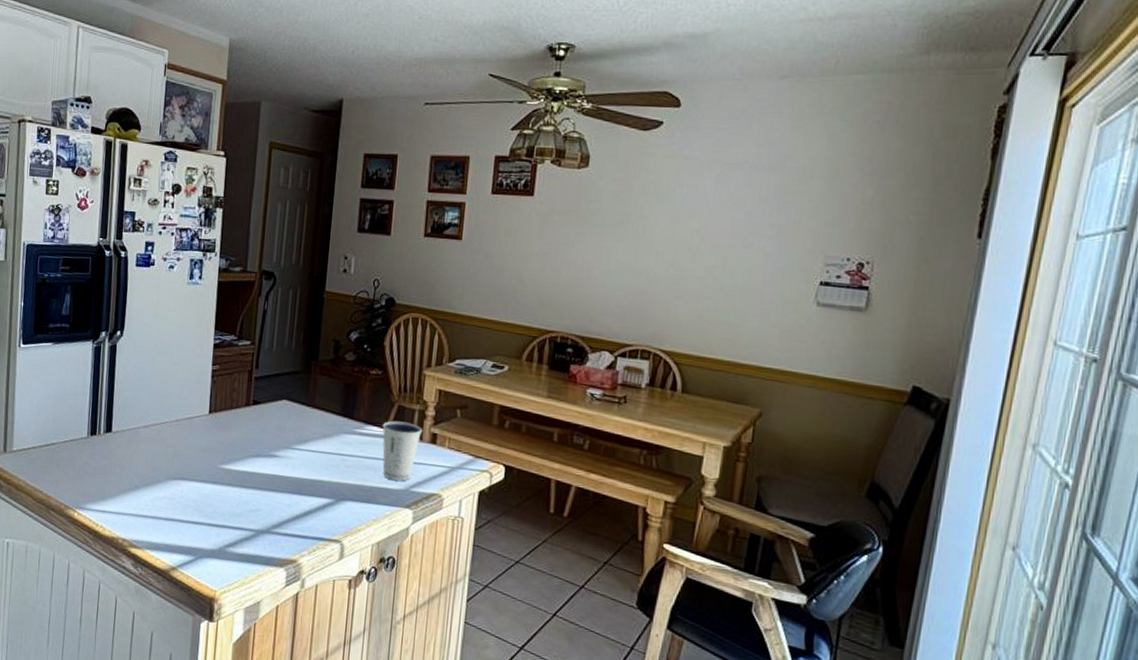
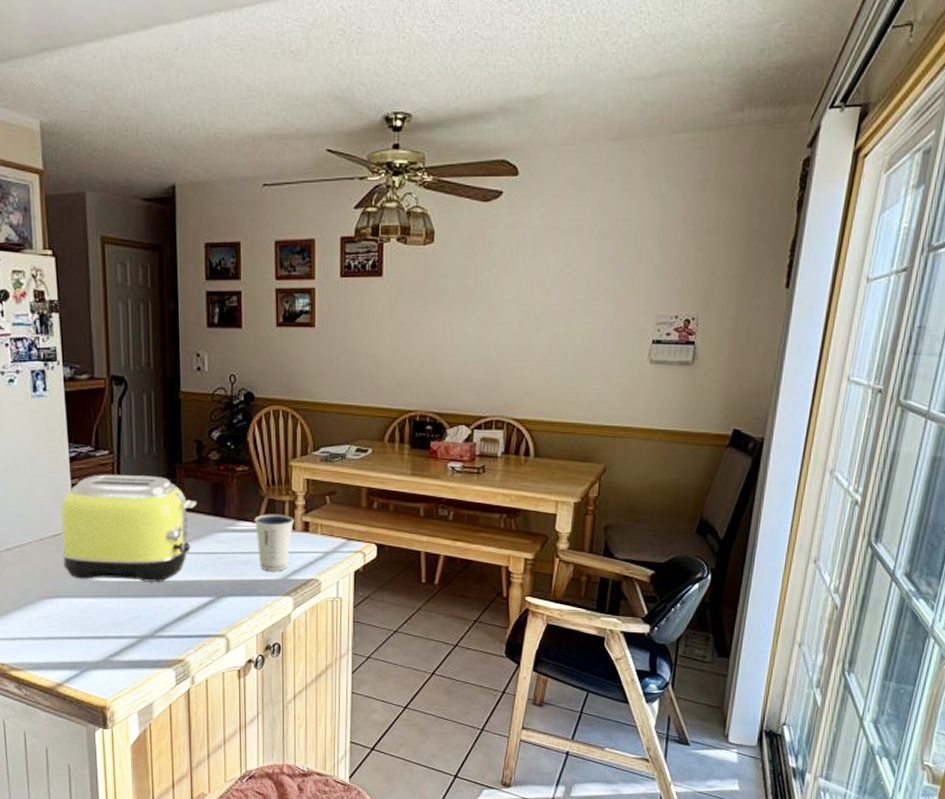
toaster: none [193,363,329,477] -> present [61,474,198,582]

